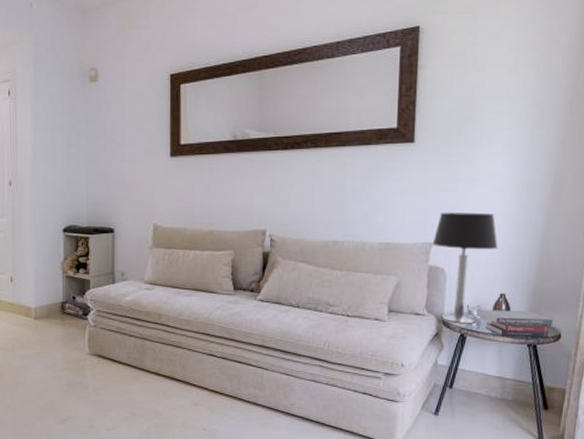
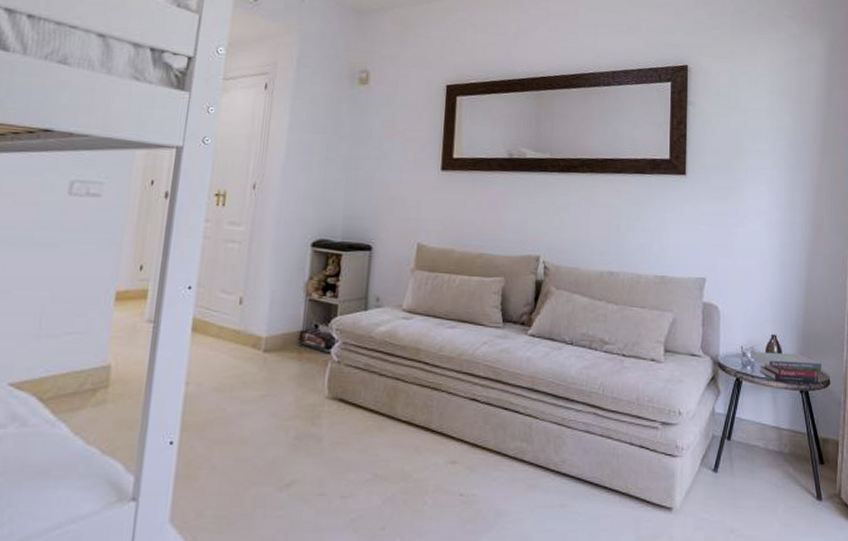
table lamp: present [432,212,498,324] -> none [706,247,767,367]

